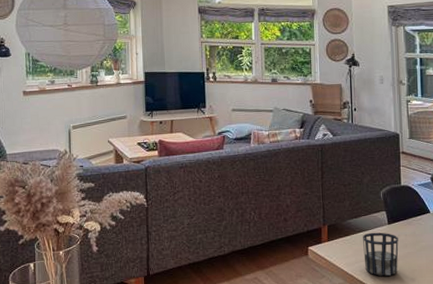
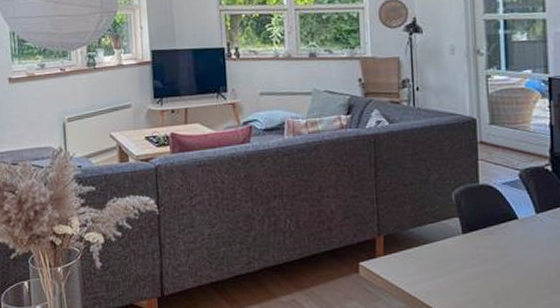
cup: present [363,232,399,276] -> none [429,244,476,299]

